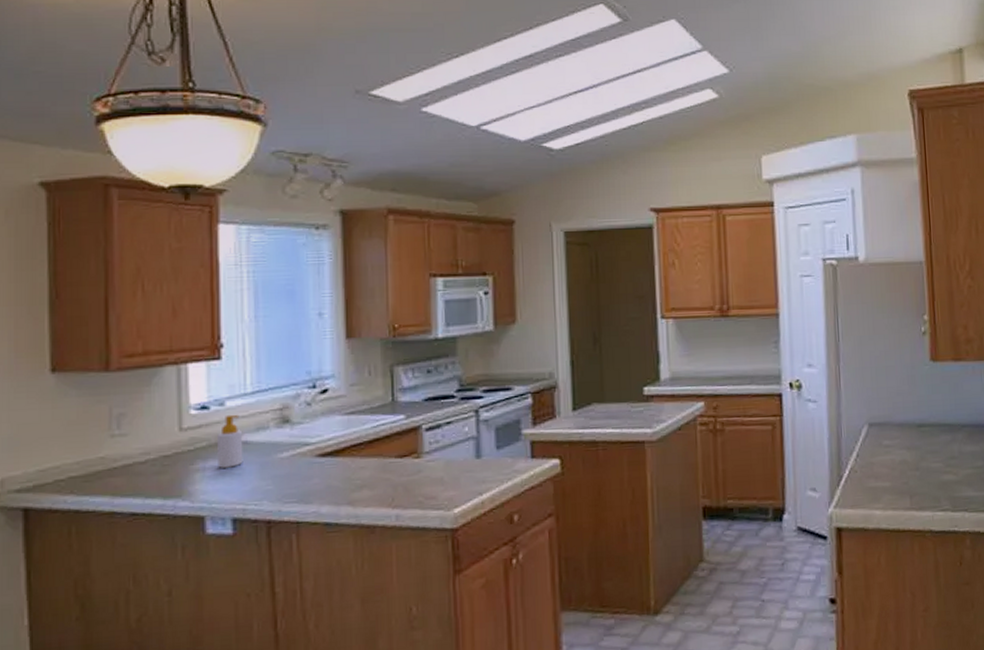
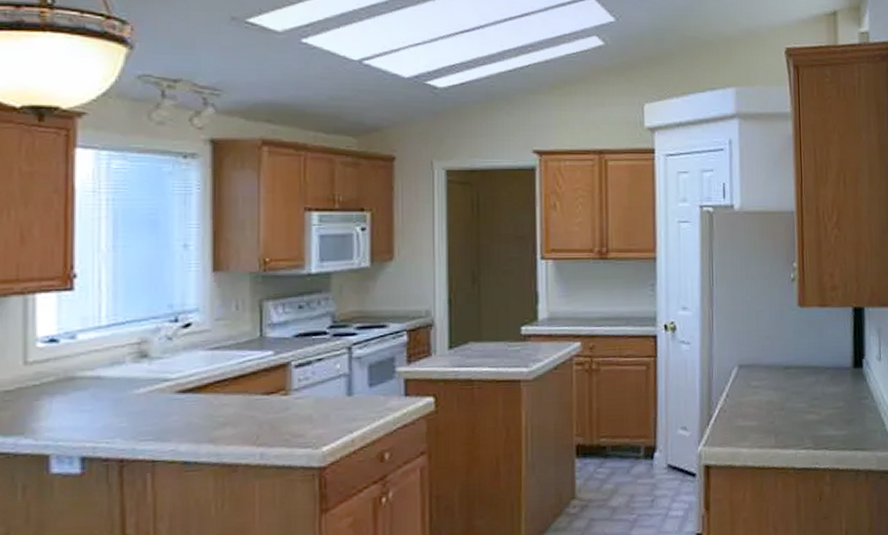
soap bottle: present [217,414,243,468] -> none [66,348,96,404]

